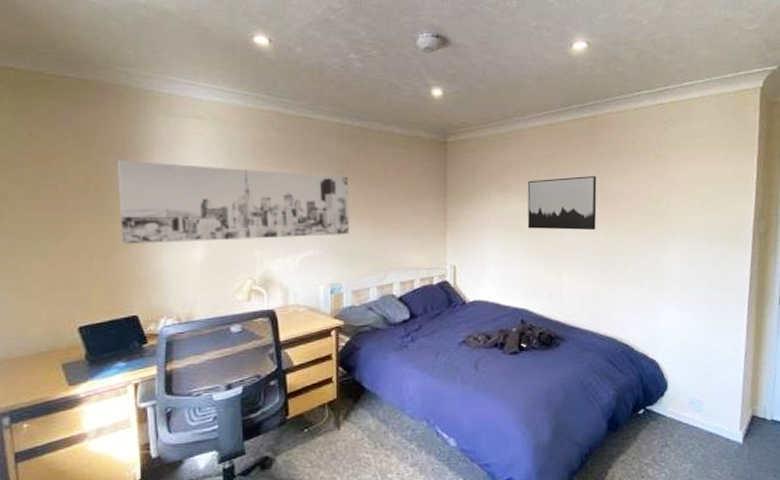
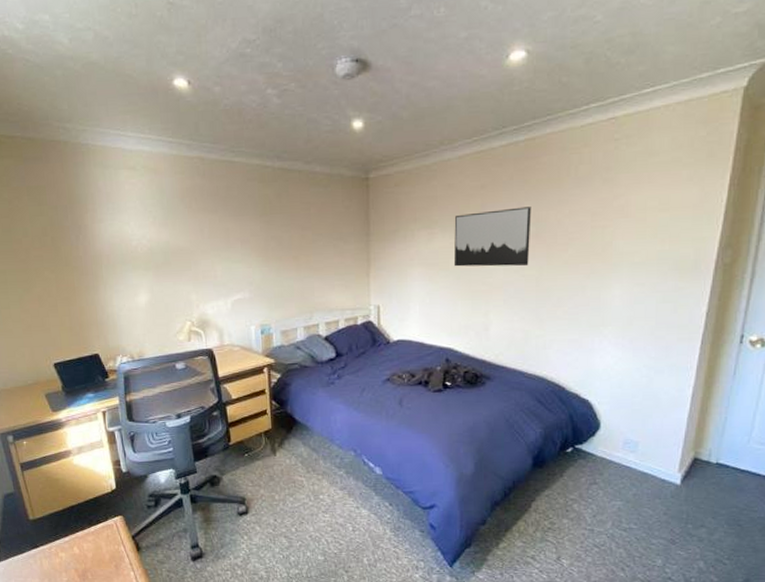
wall art: present [118,160,349,244] -> none [67,213,275,291]

